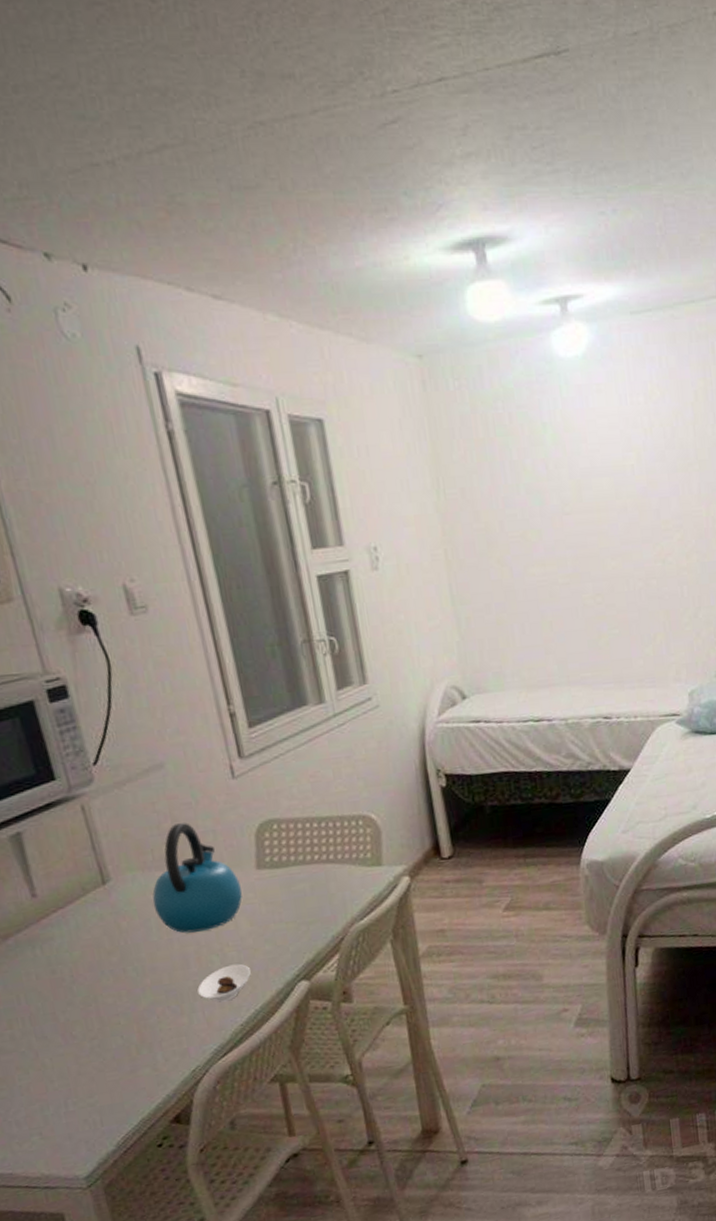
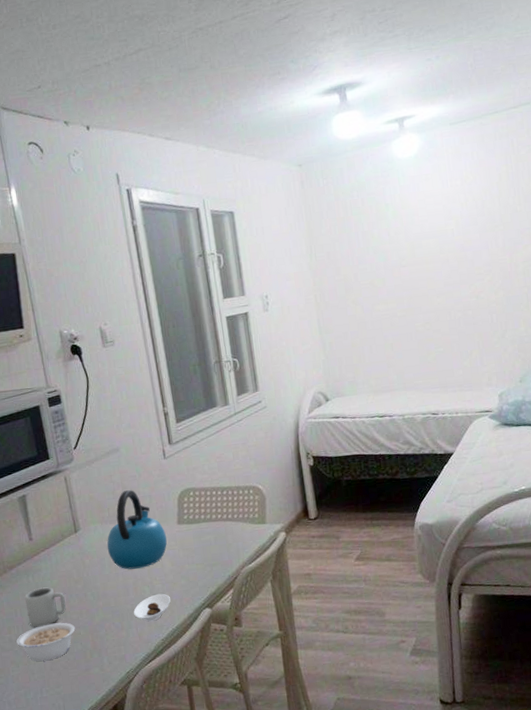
legume: none [22,1009,112,1065] -> present [16,622,75,662]
cup: none [30,961,96,1019] -> present [24,587,66,628]

